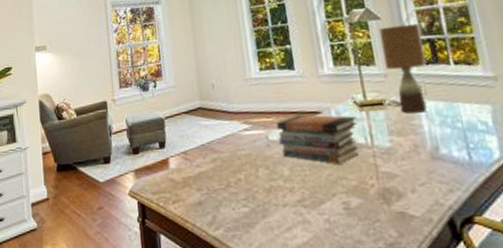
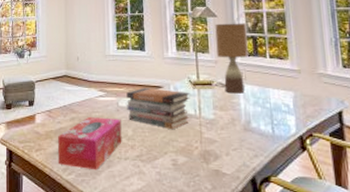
tissue box: none [198,155,278,222] -> present [58,116,122,170]

